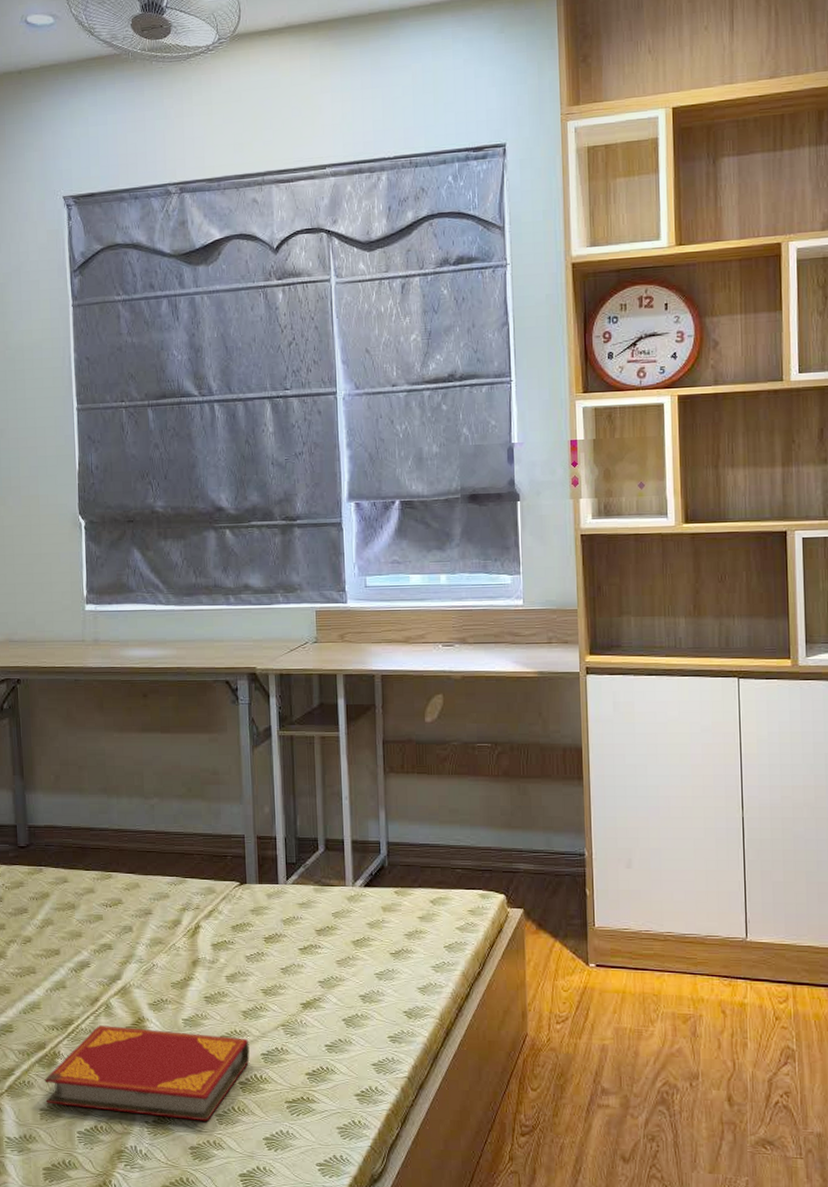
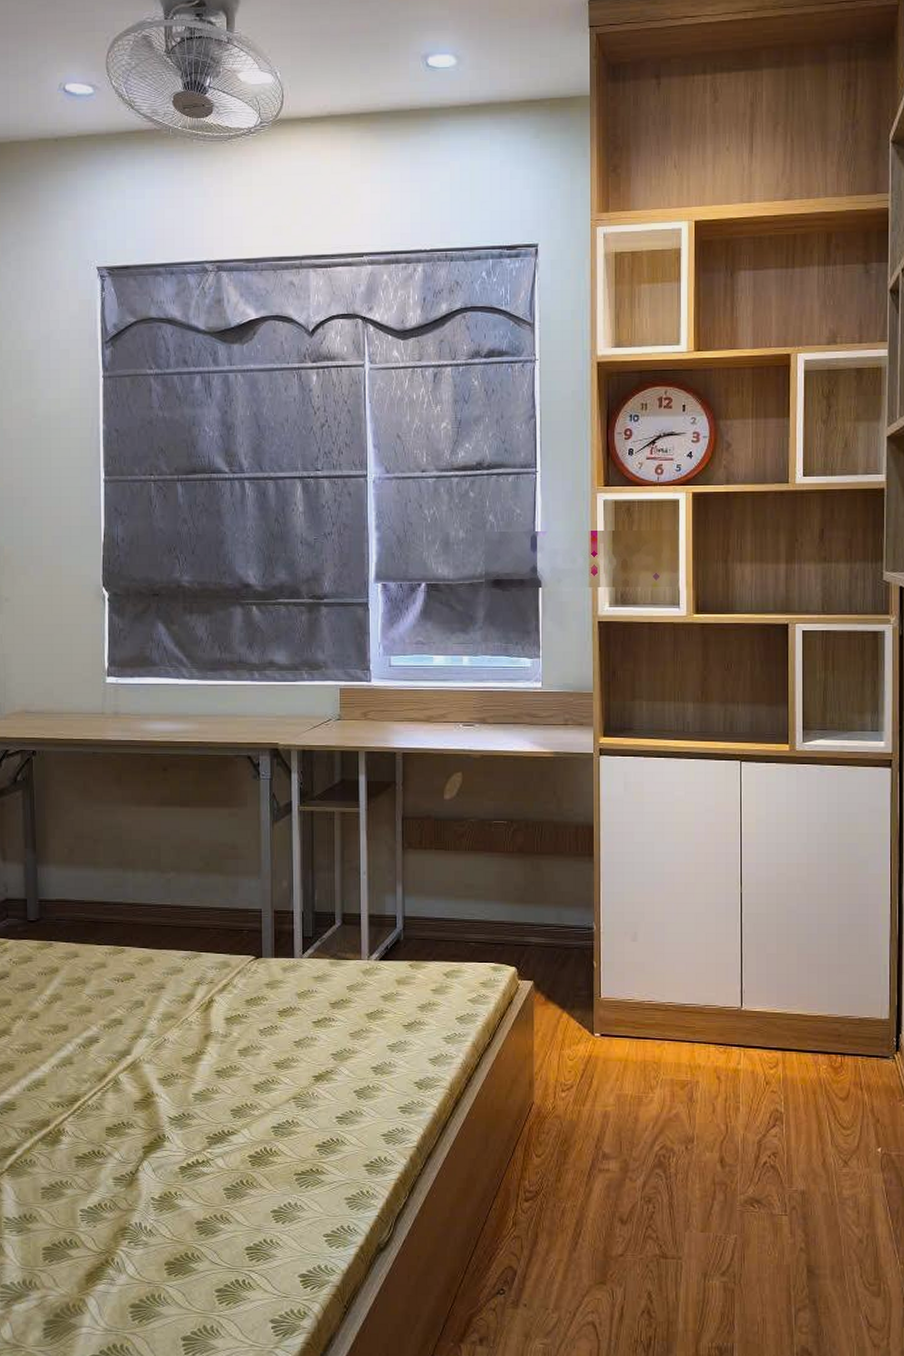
hardback book: present [44,1025,250,1122] -> none [47,1101,260,1196]

